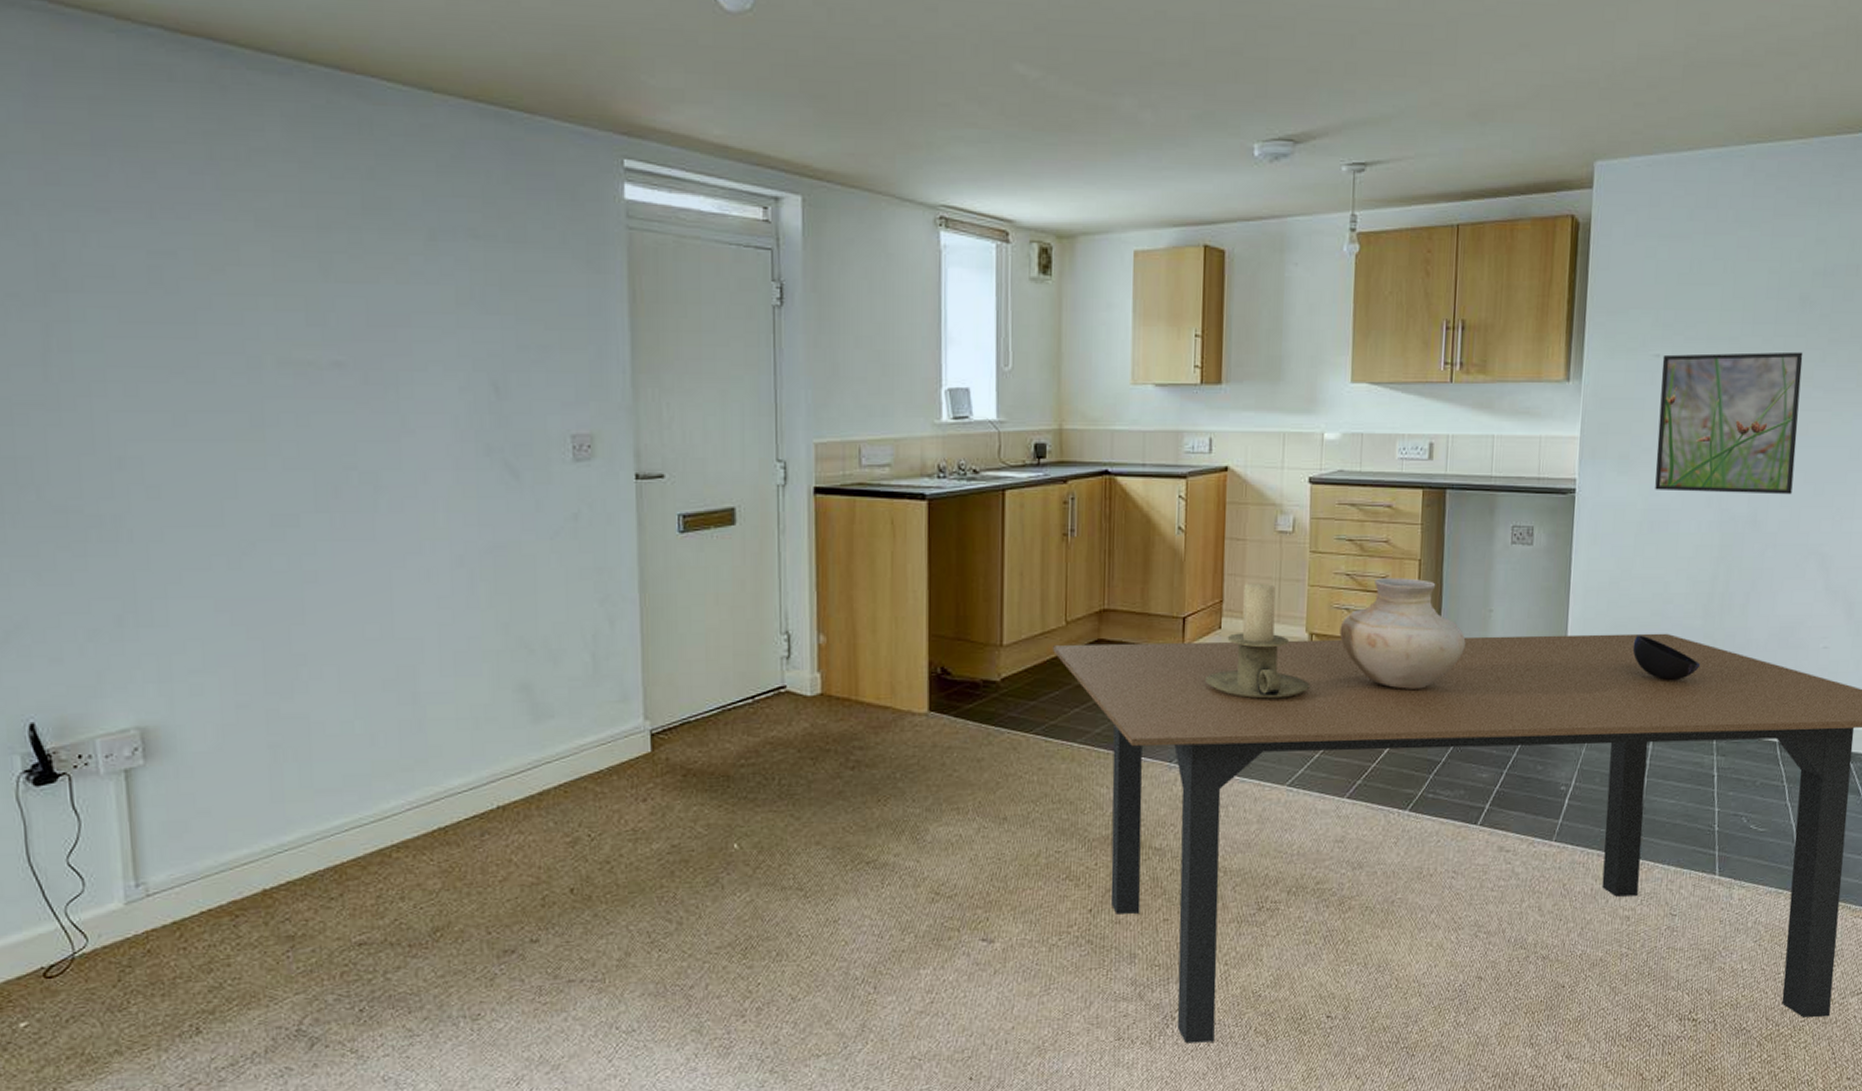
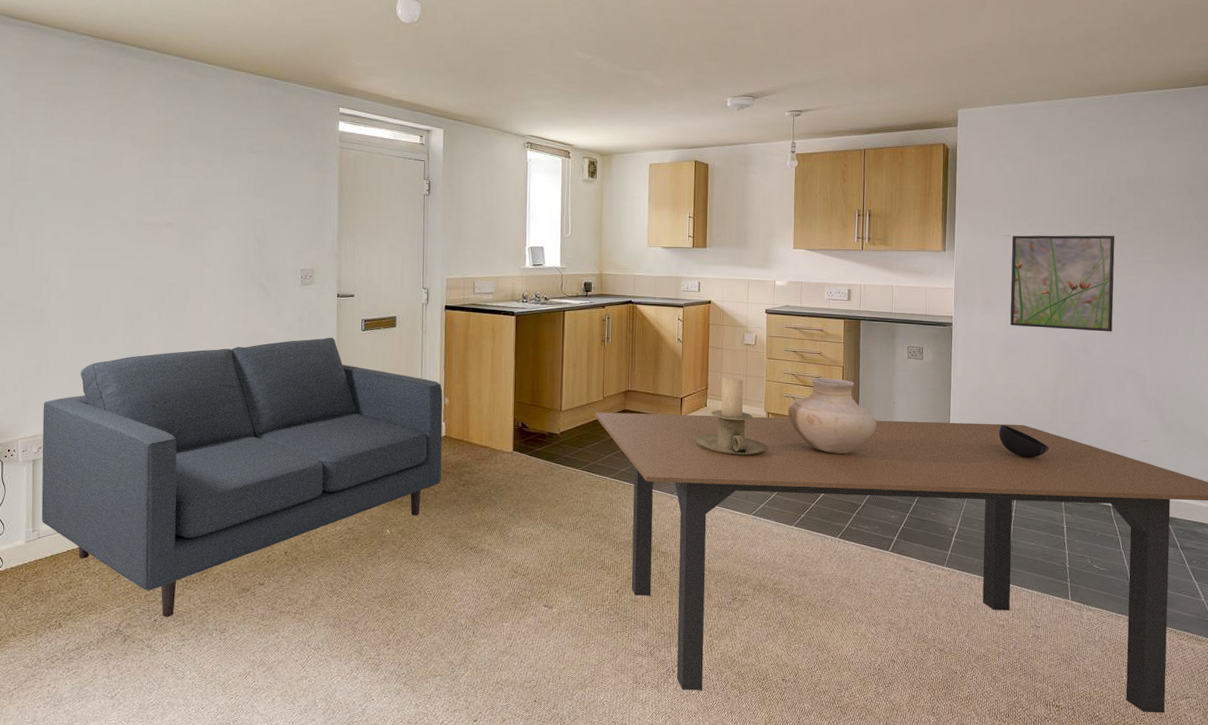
sofa: none [134,545,817,1004] -> present [41,337,443,617]

